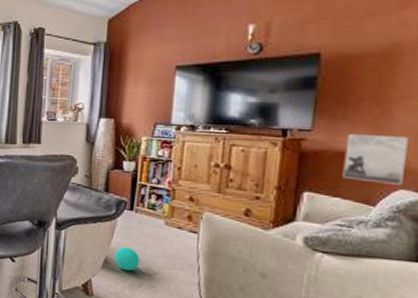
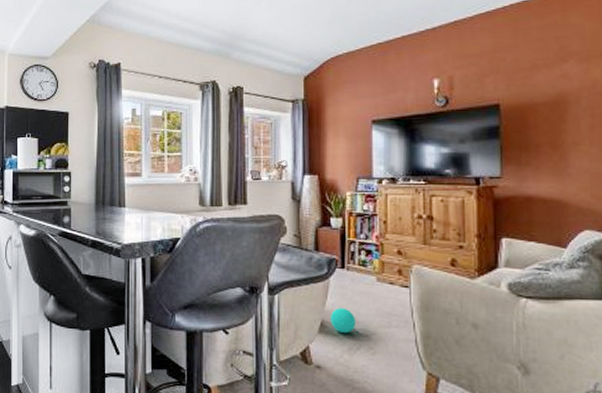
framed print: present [342,133,408,185] -> none [533,178,586,226]

